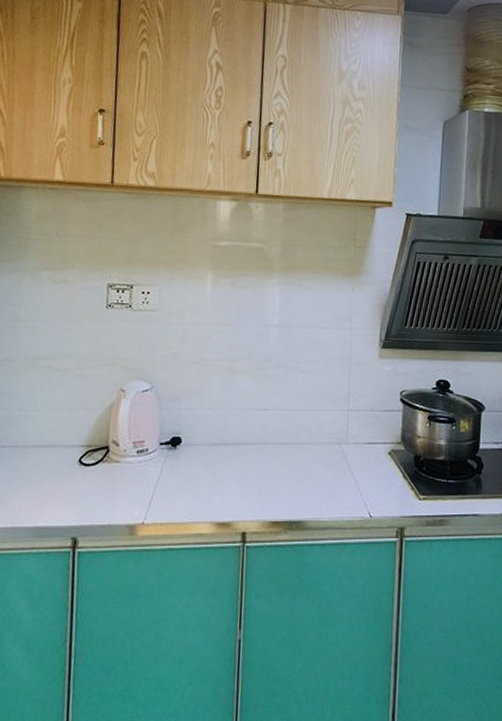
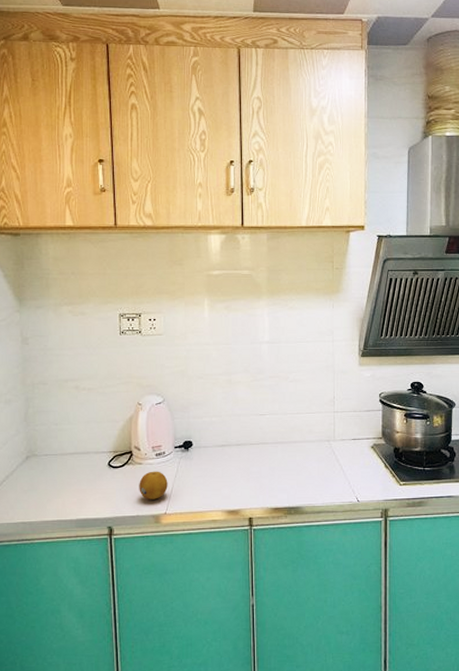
fruit: none [113,471,149,506] -> present [139,471,168,500]

